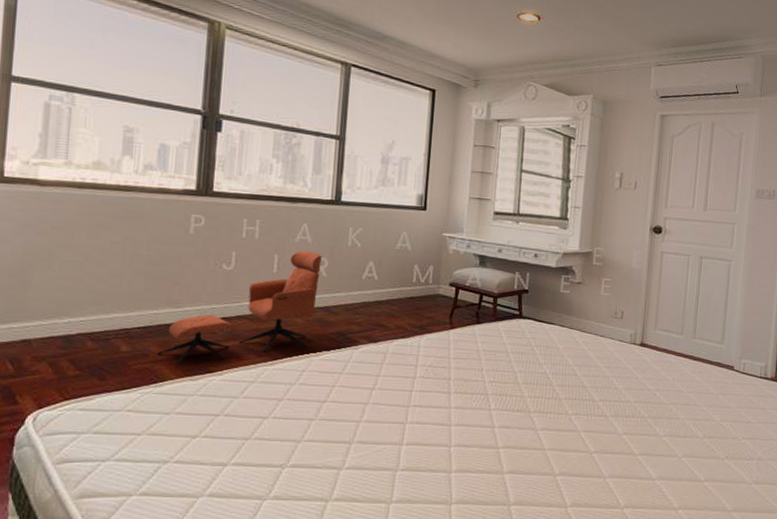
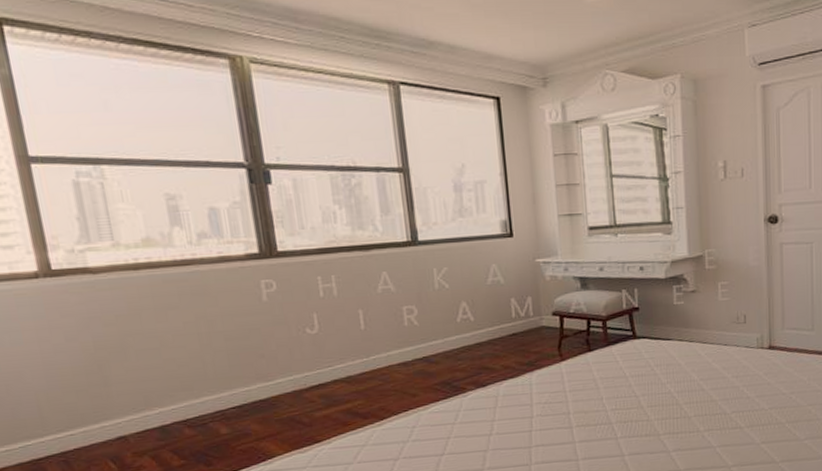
lounge chair: present [157,251,322,363] -> none [259,301,414,438]

